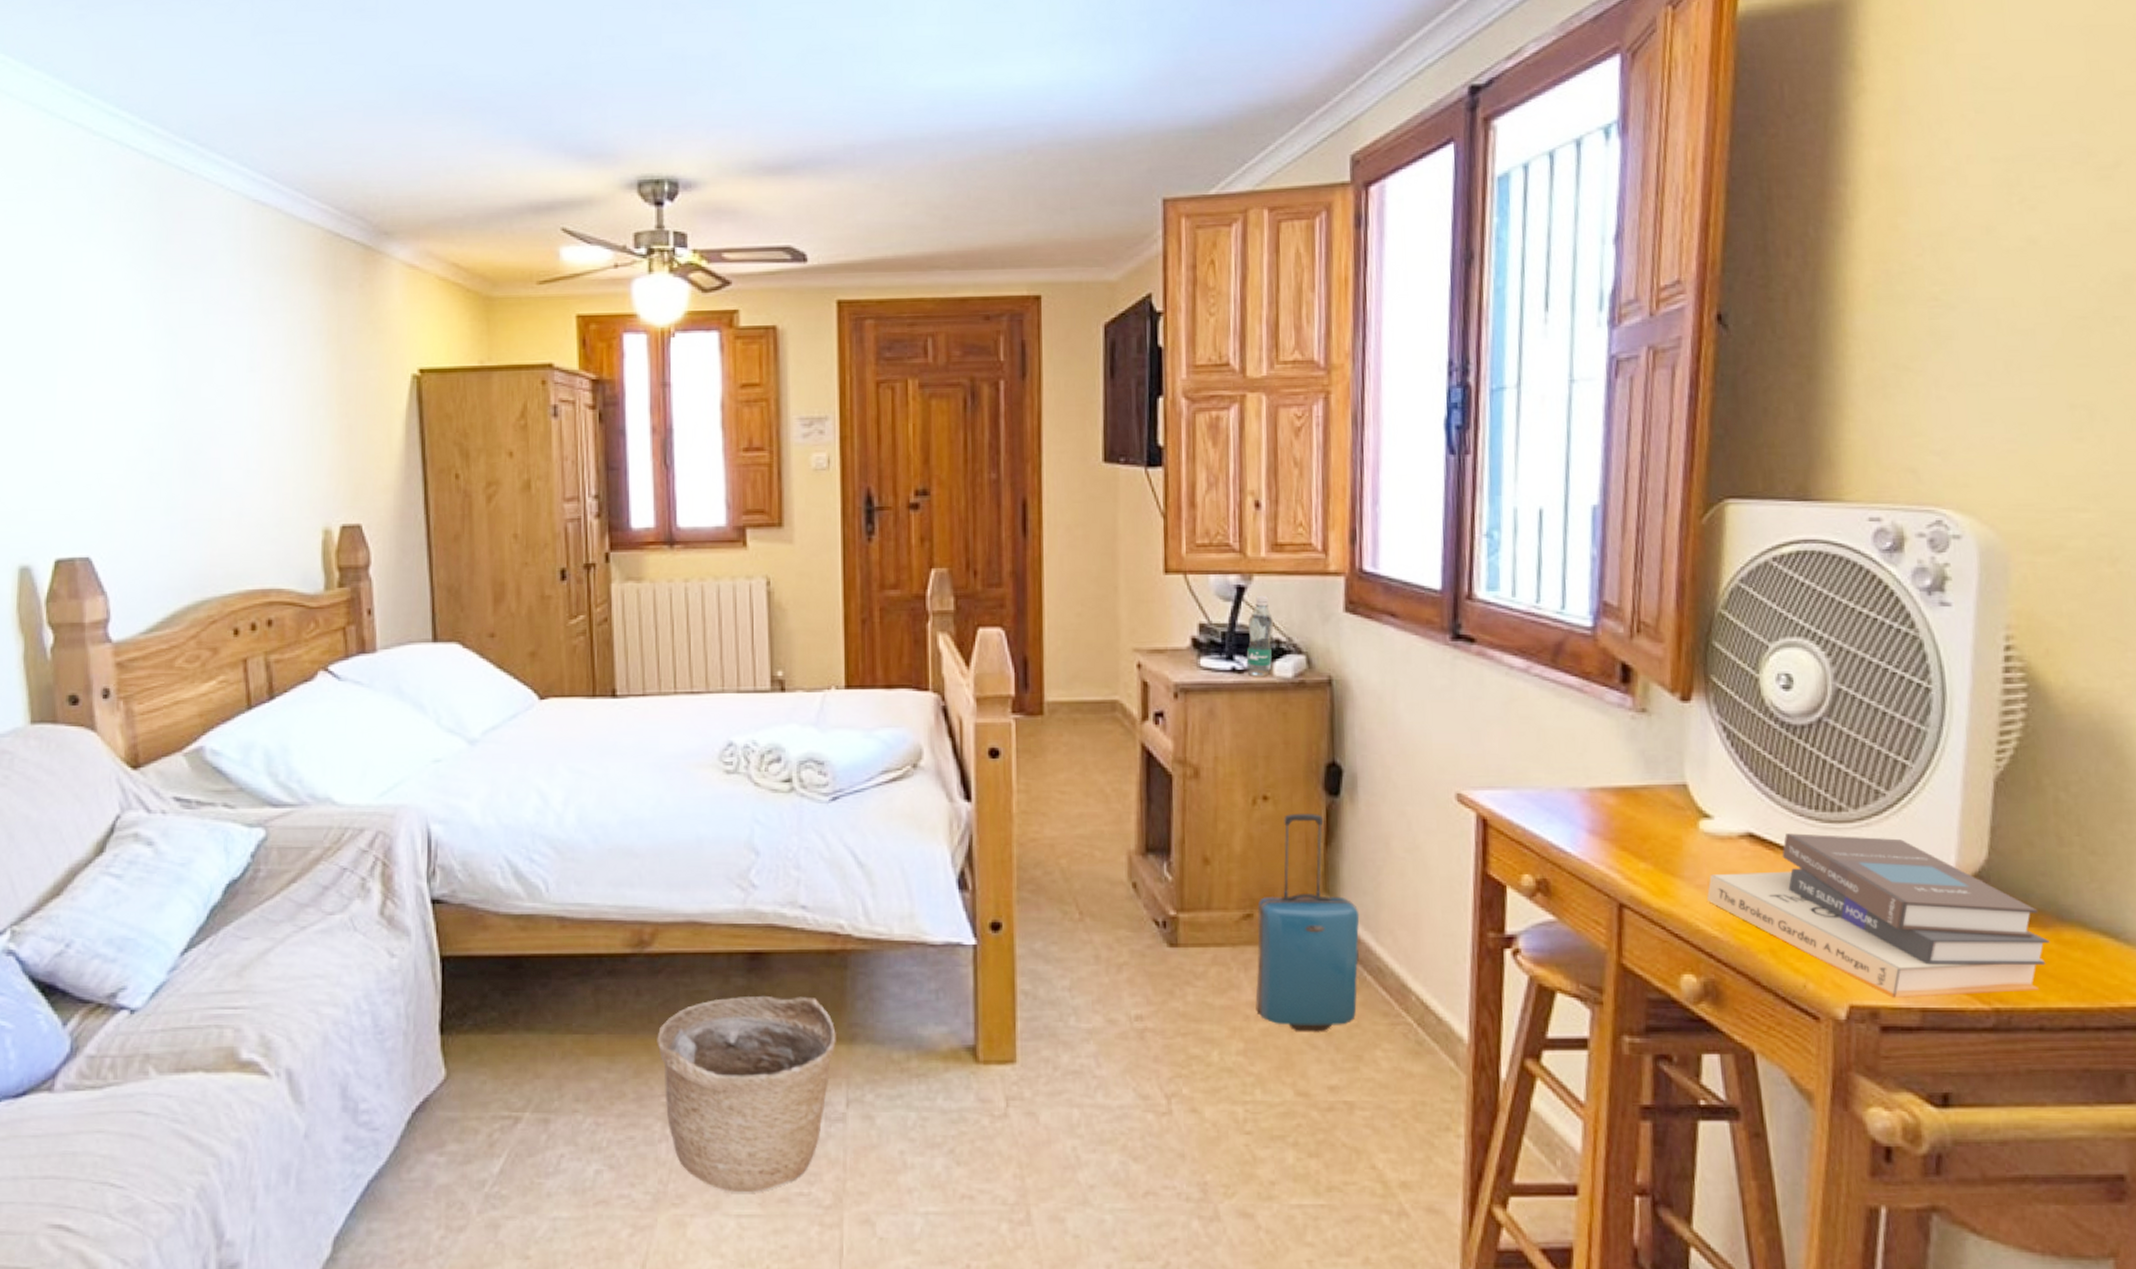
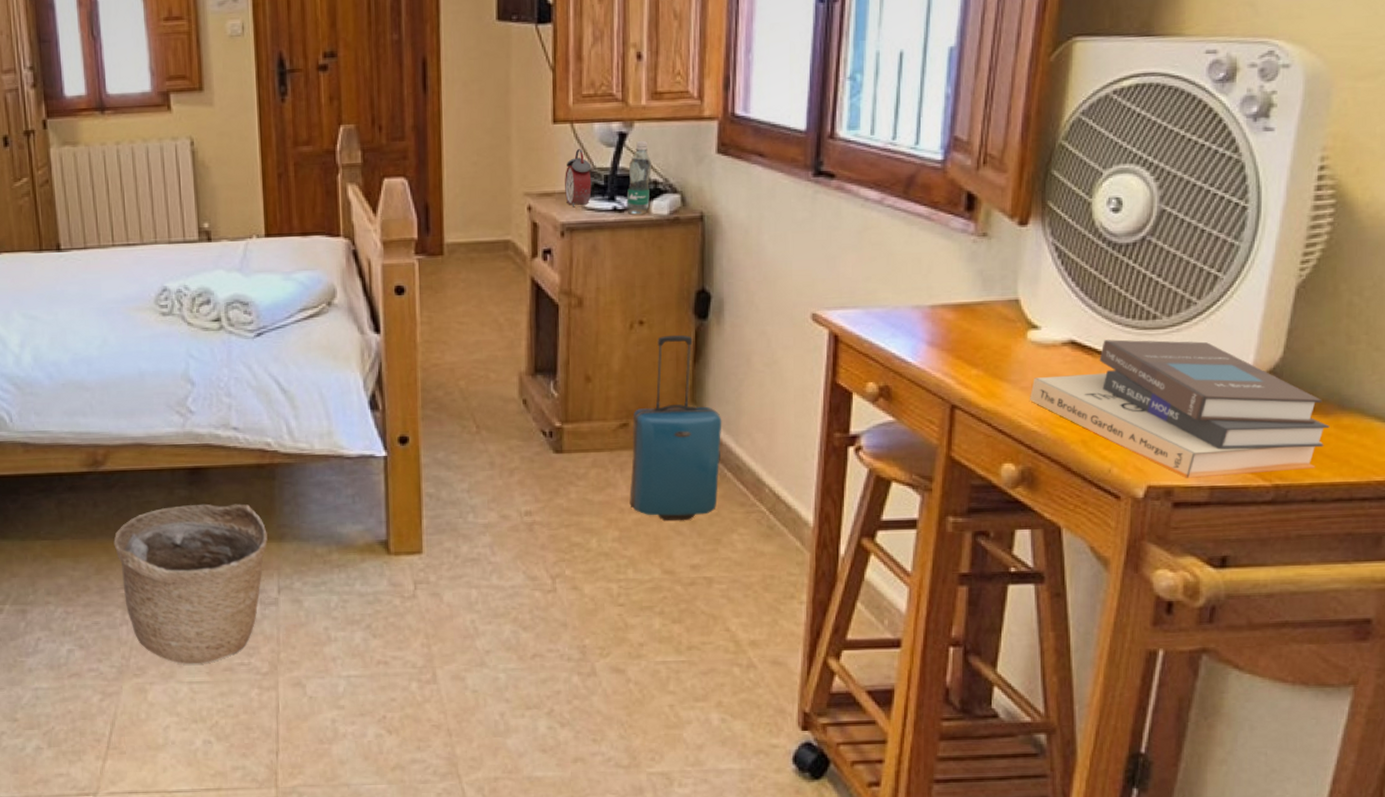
alarm clock: none [1178,601,1208,666] -> present [565,148,592,208]

